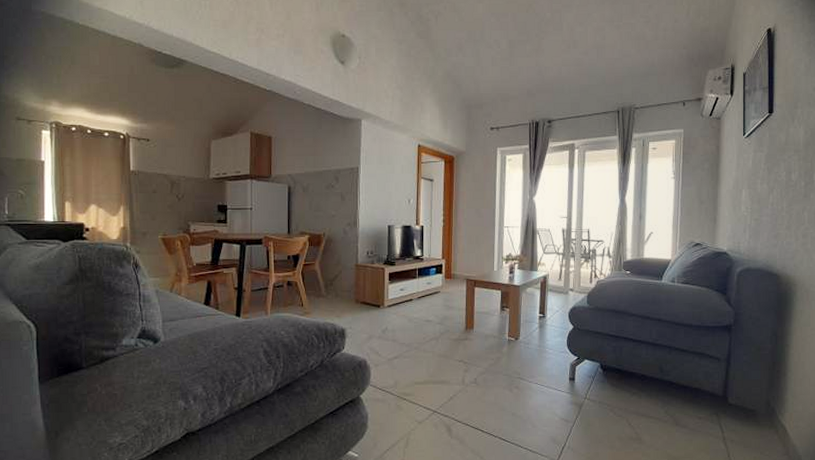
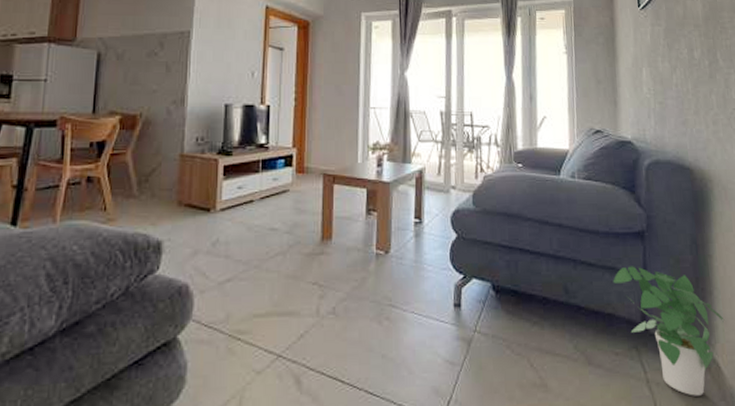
potted plant: none [701,352,795,451] -> present [613,266,725,396]

